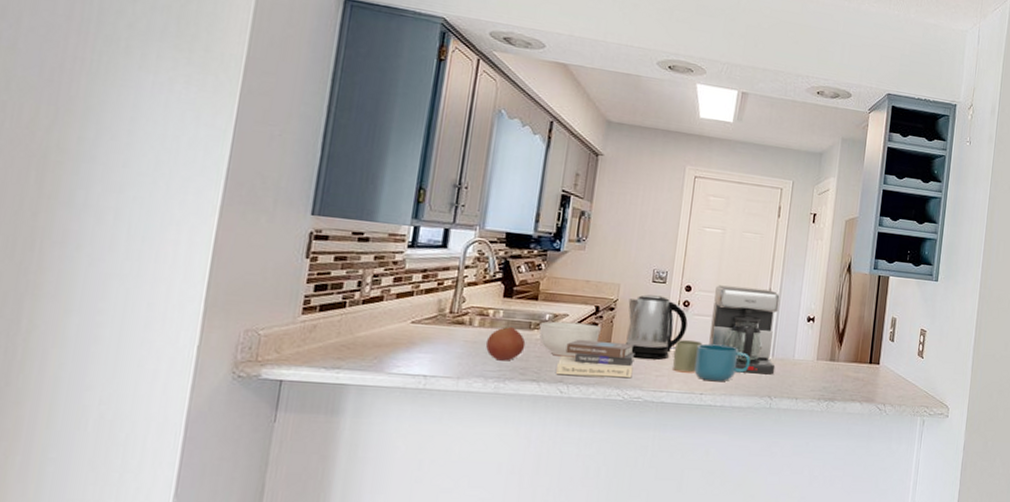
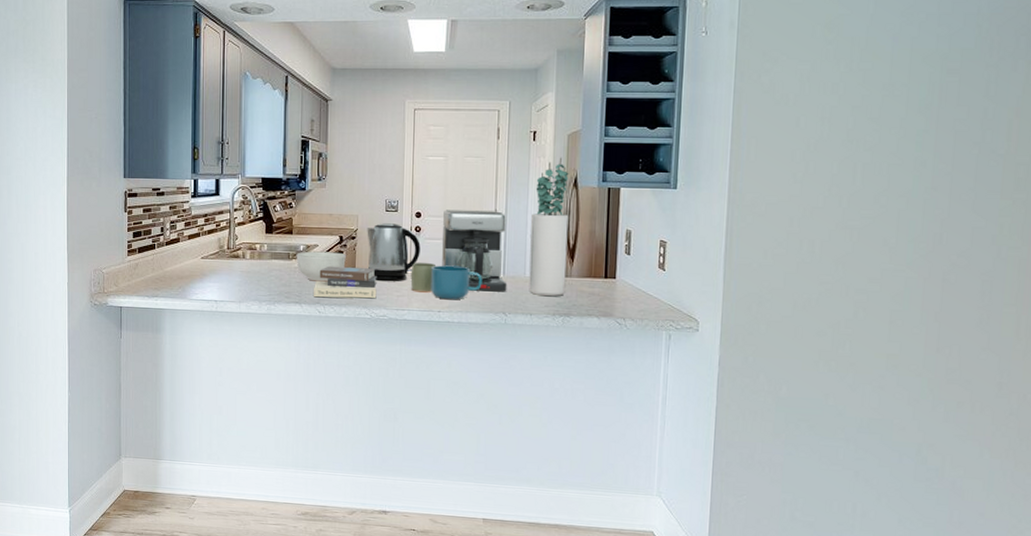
fruit: present [485,327,526,361] -> none [256,258,287,287]
vase: none [796,241,844,381] -> present [529,157,569,297]

